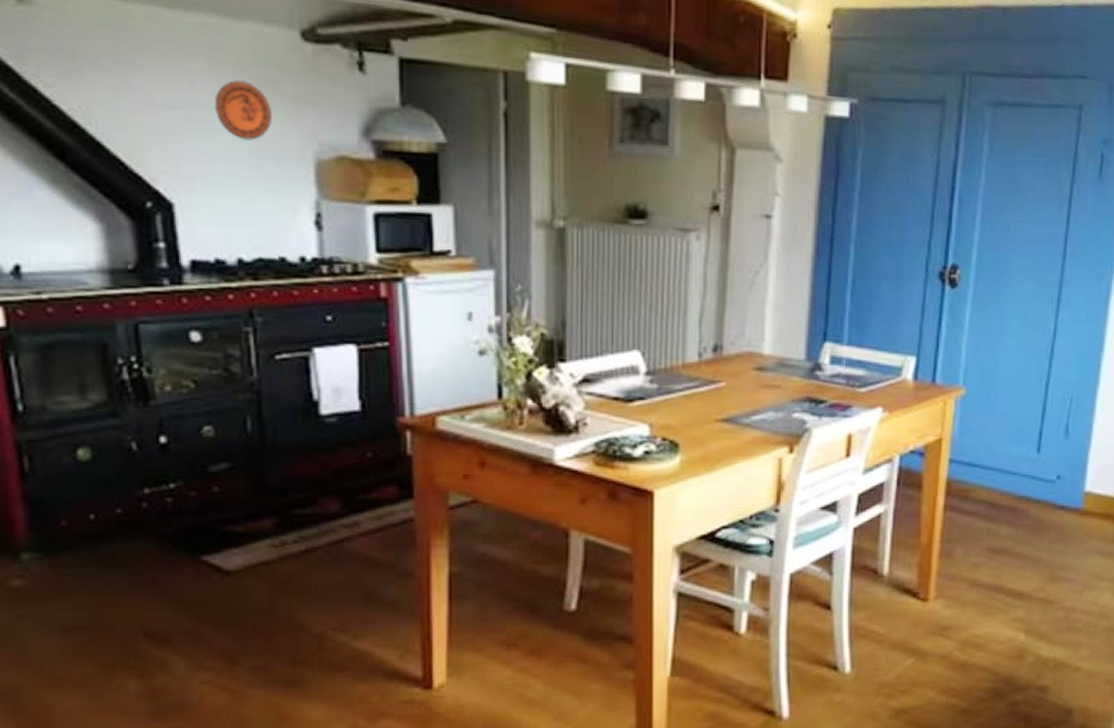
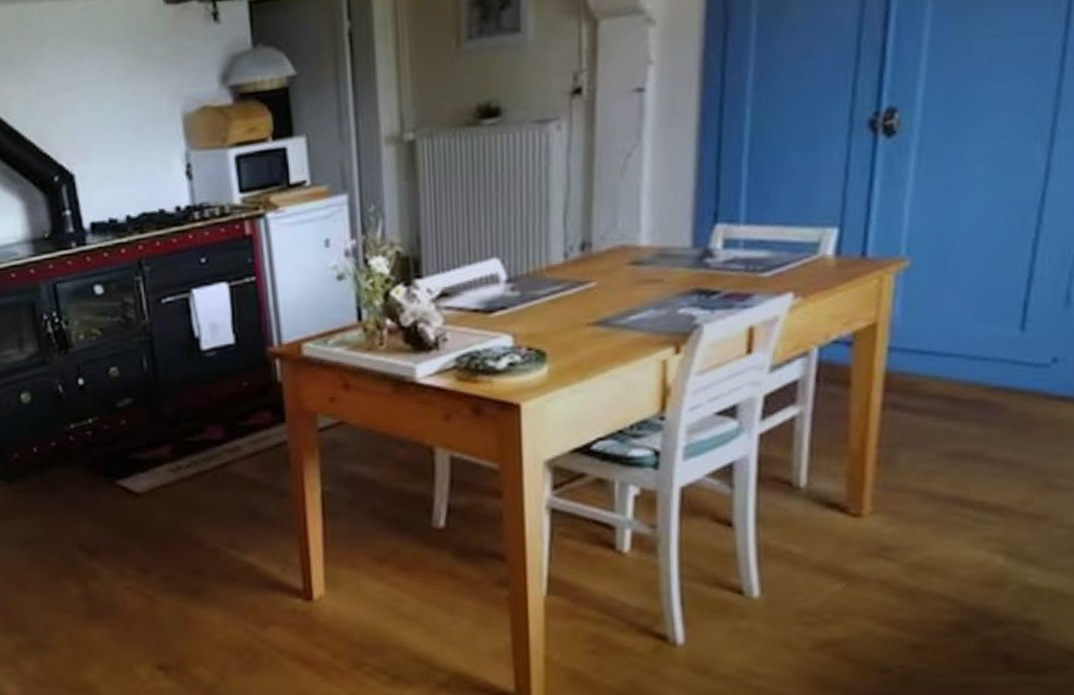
decorative plate: present [214,80,271,141] -> none [98,53,145,107]

